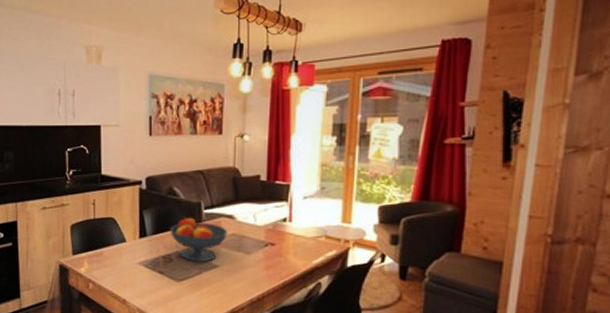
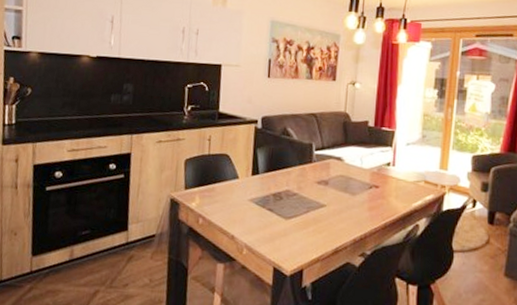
fruit bowl: present [170,216,227,263] -> none [282,156,336,202]

